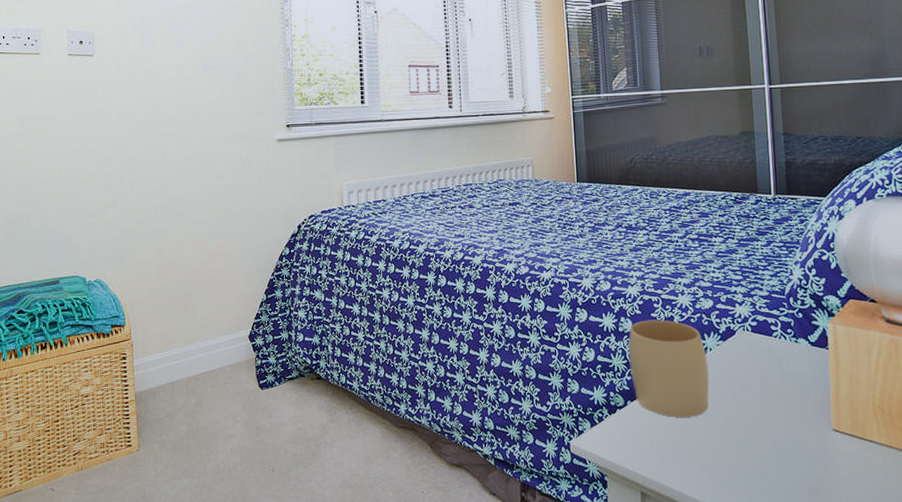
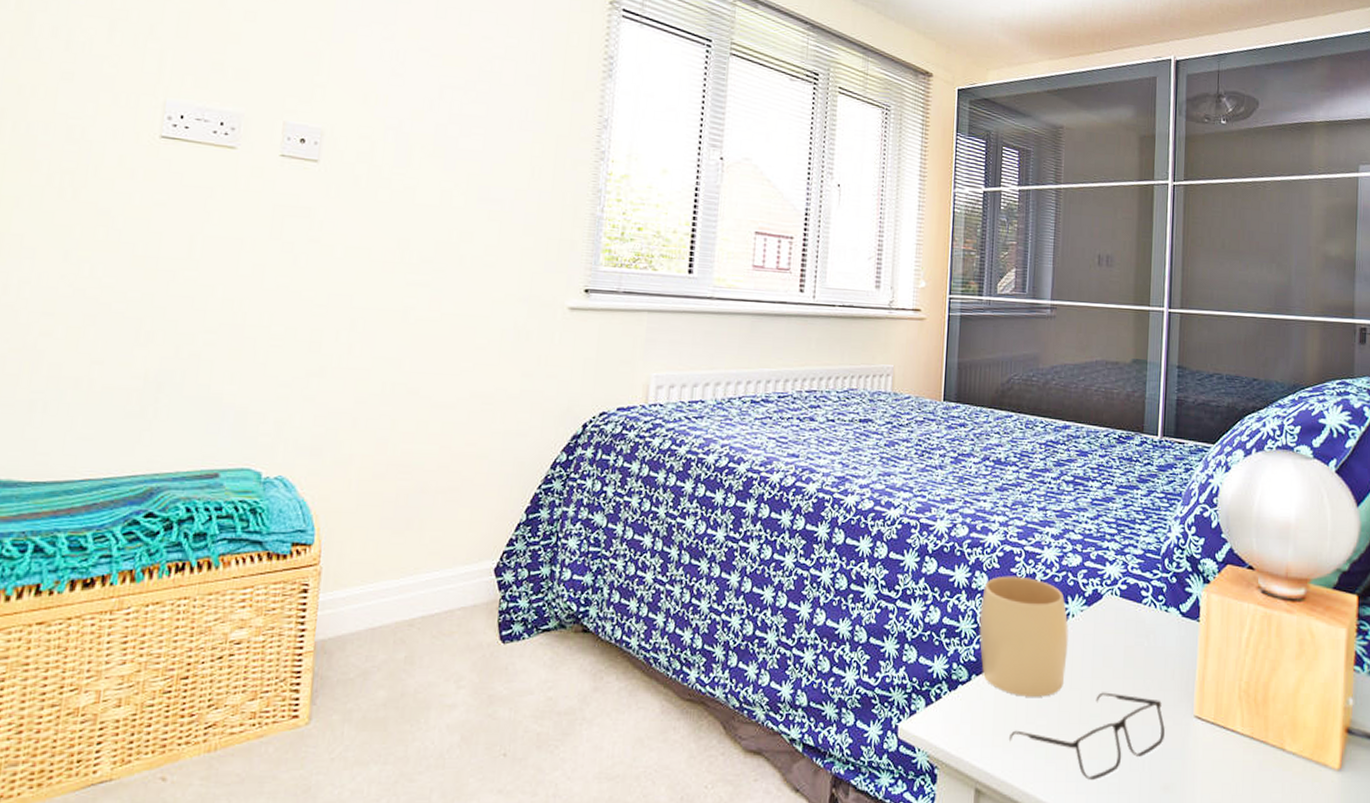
eyeglasses: none [665,411,806,484] -> present [1008,692,1165,780]

